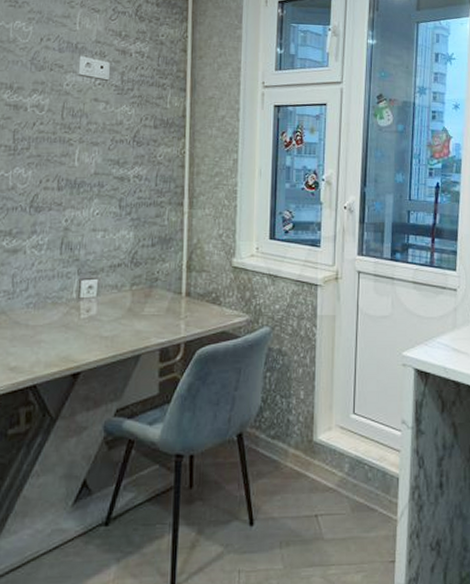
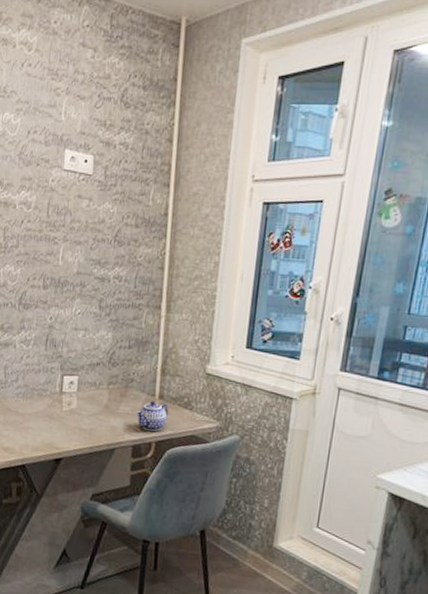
teapot: none [162,299,197,331] -> present [136,401,169,431]

